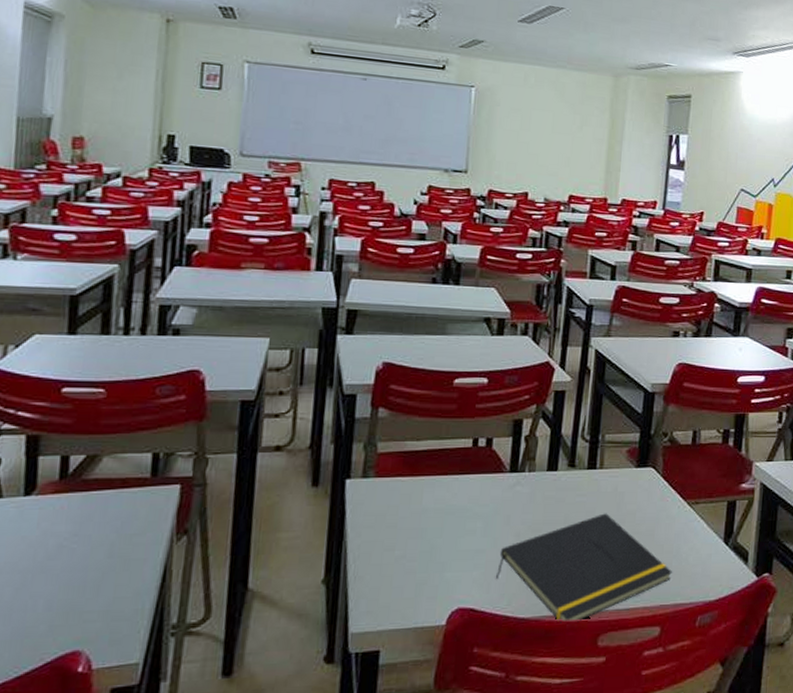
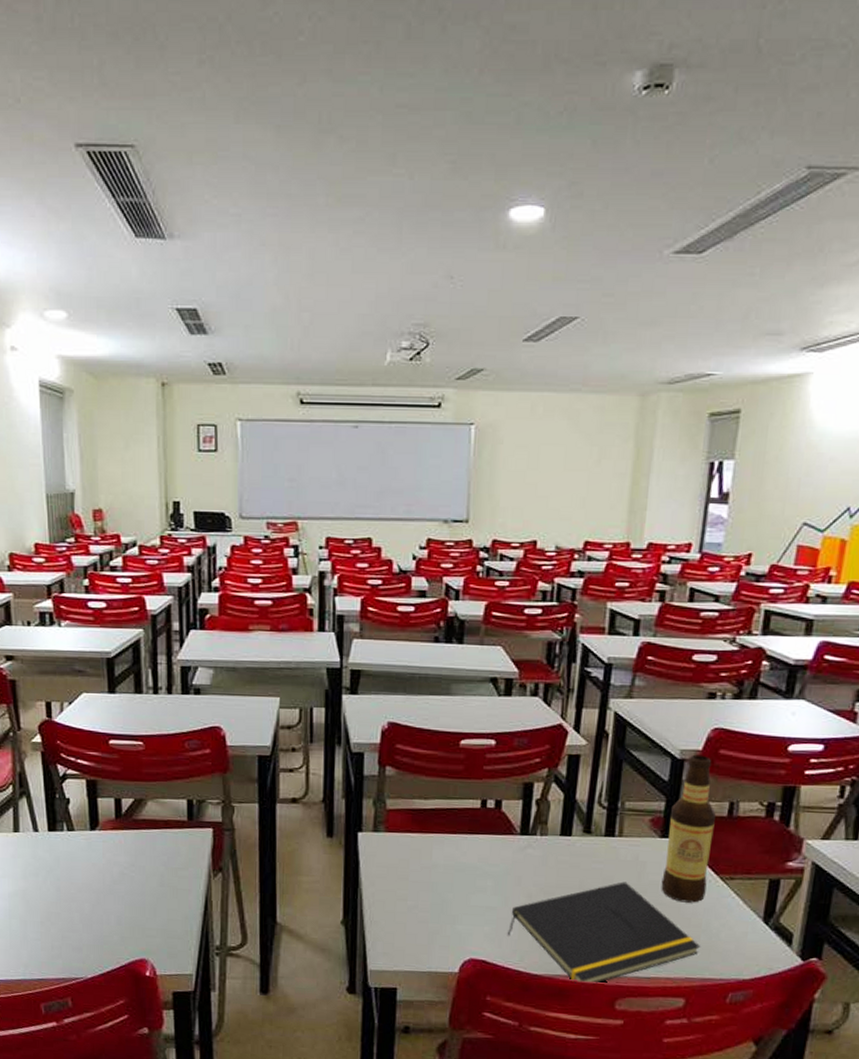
bottle: none [637,387,682,530] -> present [661,754,716,903]

